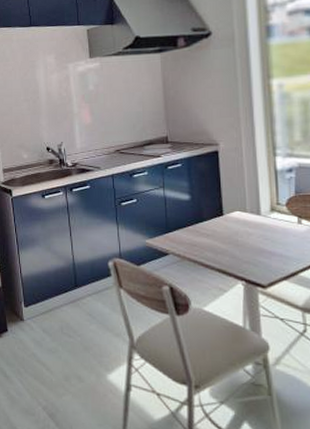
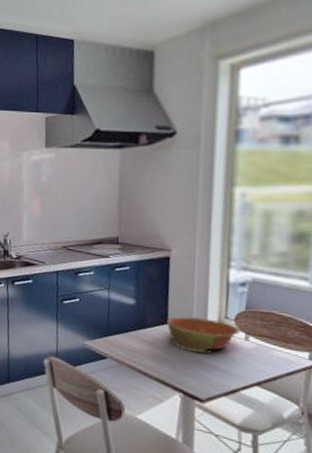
bowl: none [222,206,292,241] -> present [166,316,240,353]

